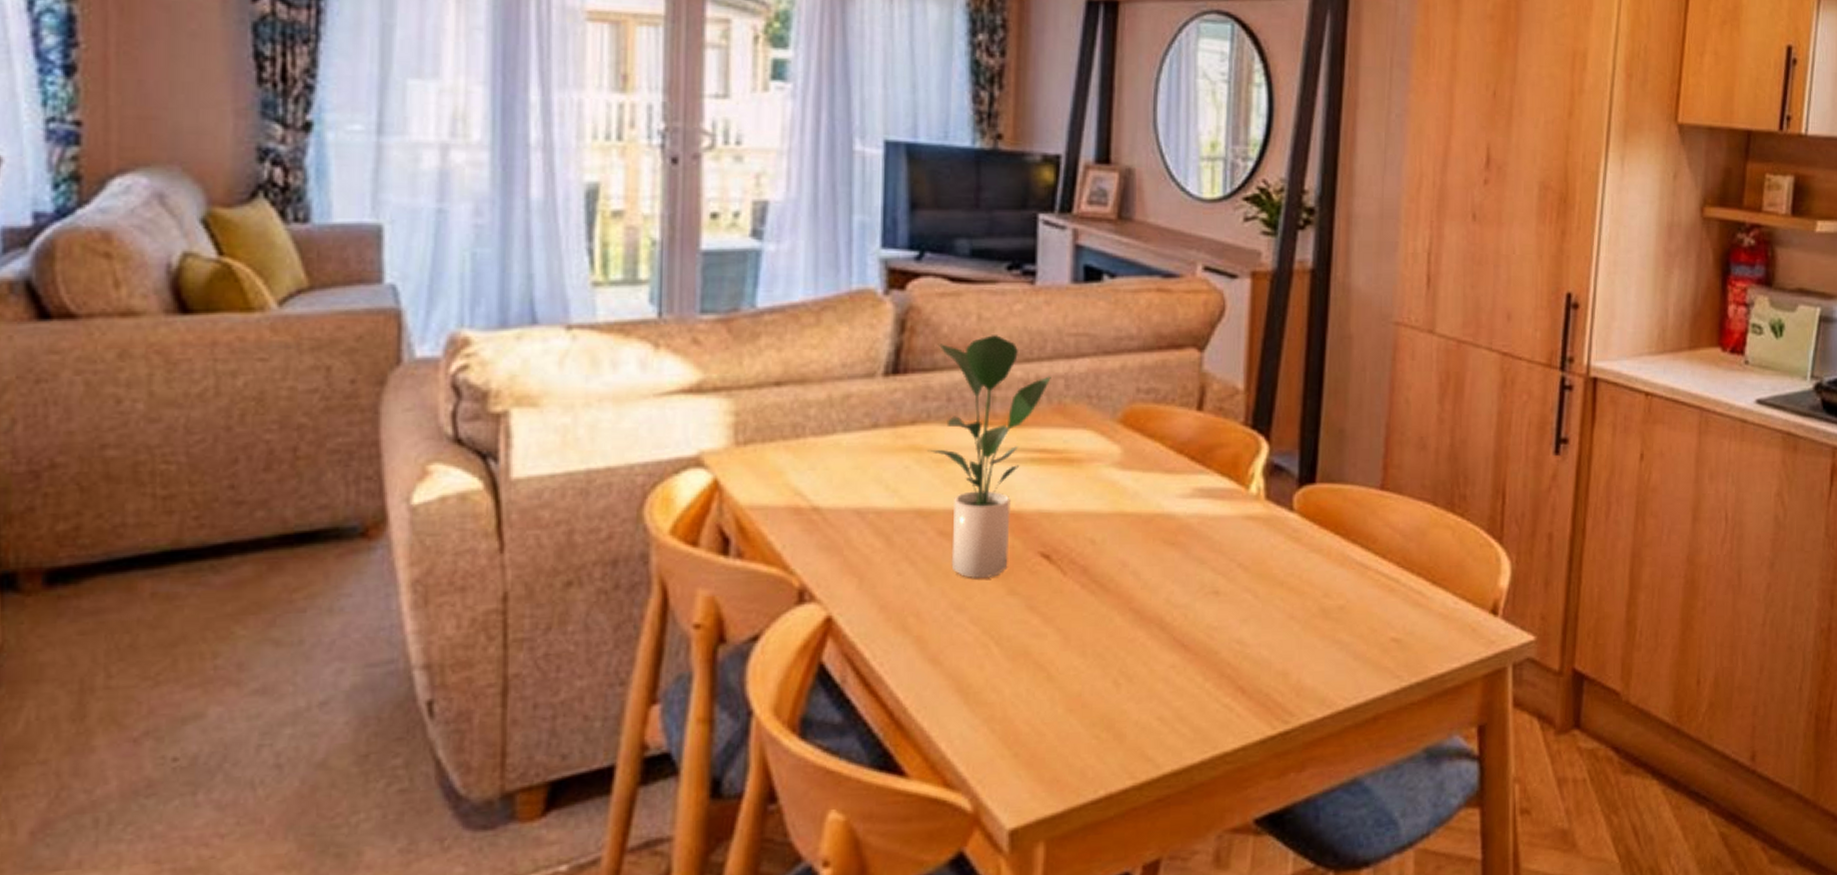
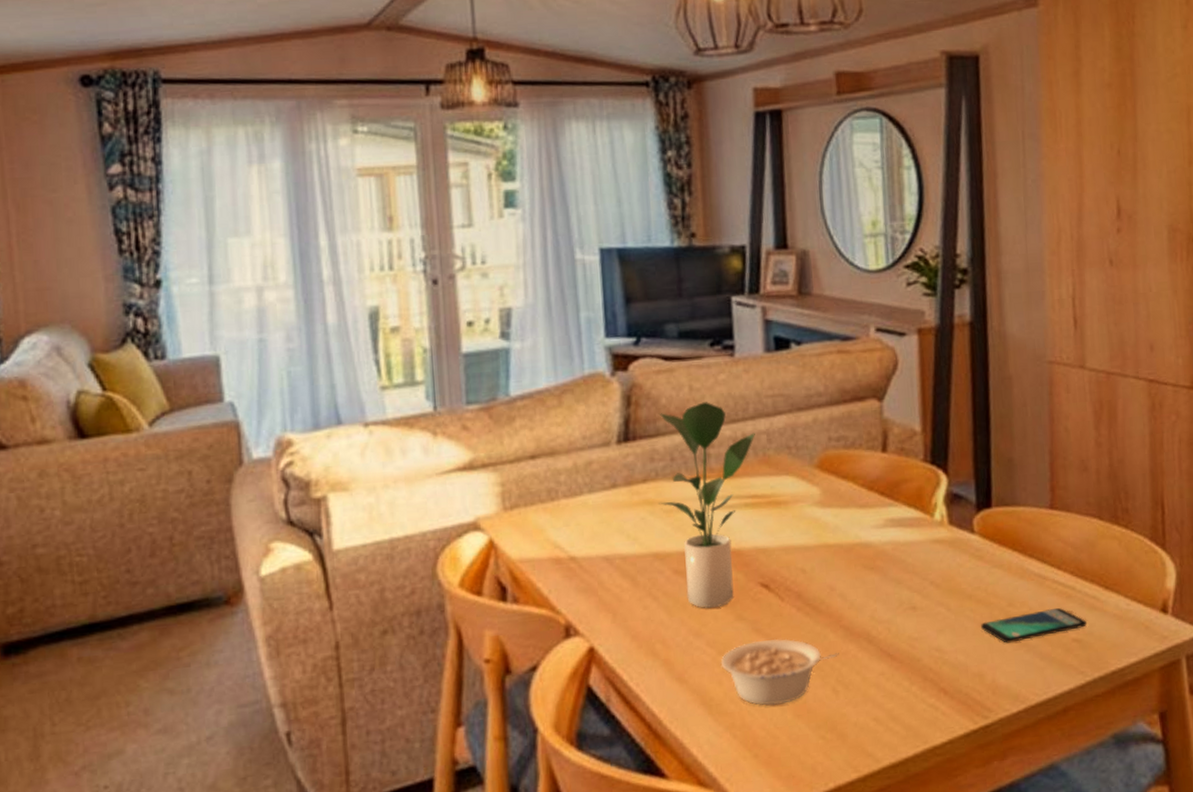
legume: none [984,618,1125,697] -> present [720,638,839,706]
smartphone: none [1291,601,1409,639] -> present [981,607,1088,643]

